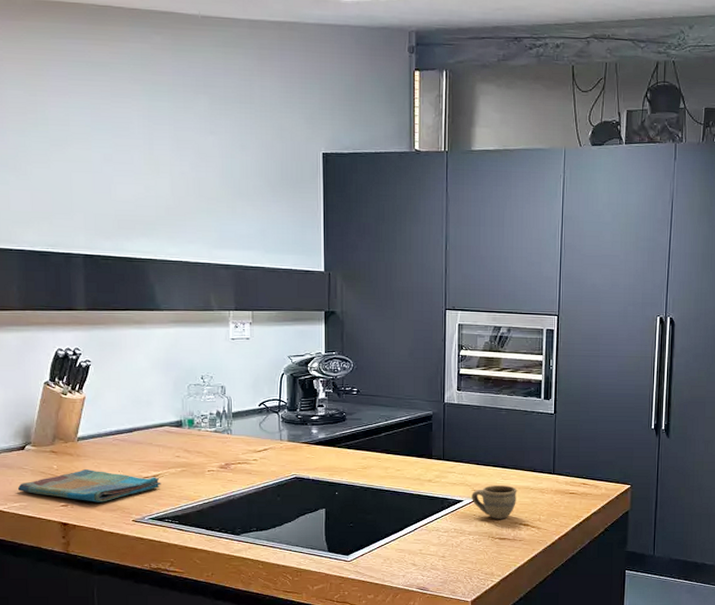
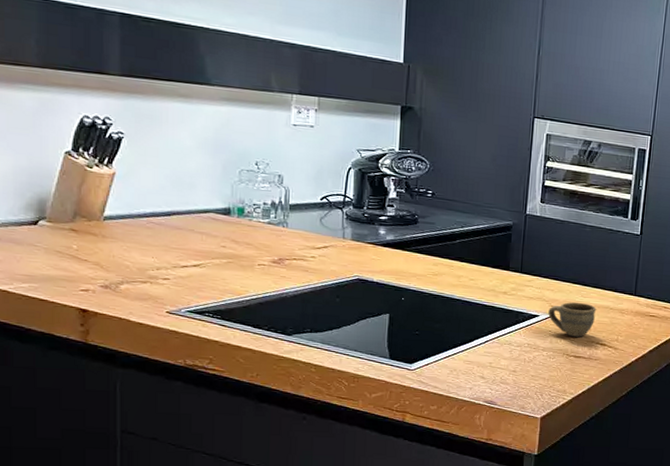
dish towel: present [18,469,161,502] -> none [28,252,203,290]

